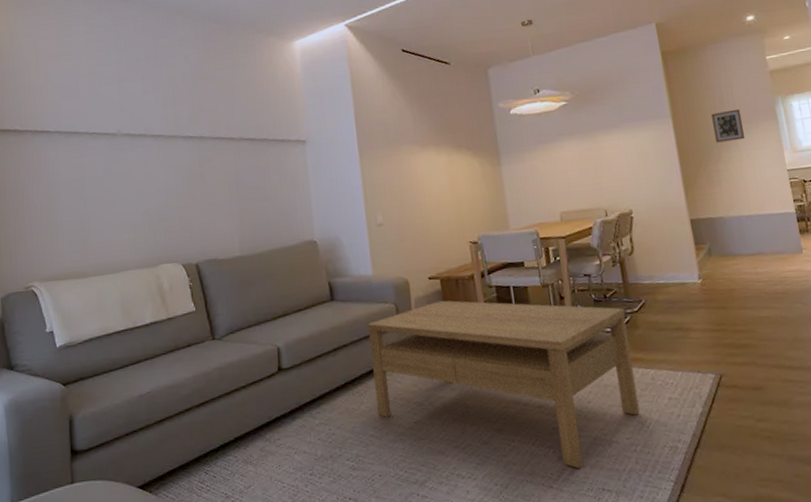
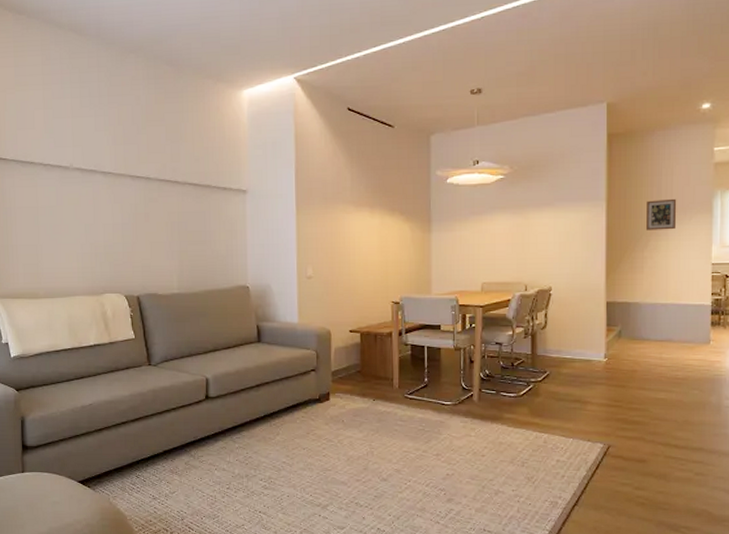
coffee table: present [367,300,640,469] -> none [289,352,529,511]

